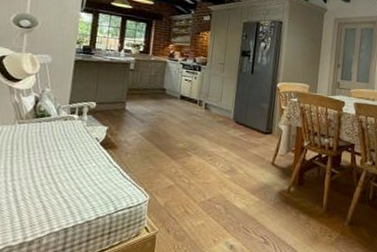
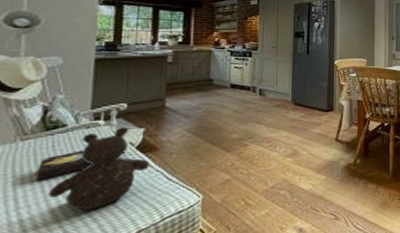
hardback book: none [25,138,91,161] -> present [34,150,125,182]
stuffed bear: none [34,123,110,192] -> present [47,127,151,211]

